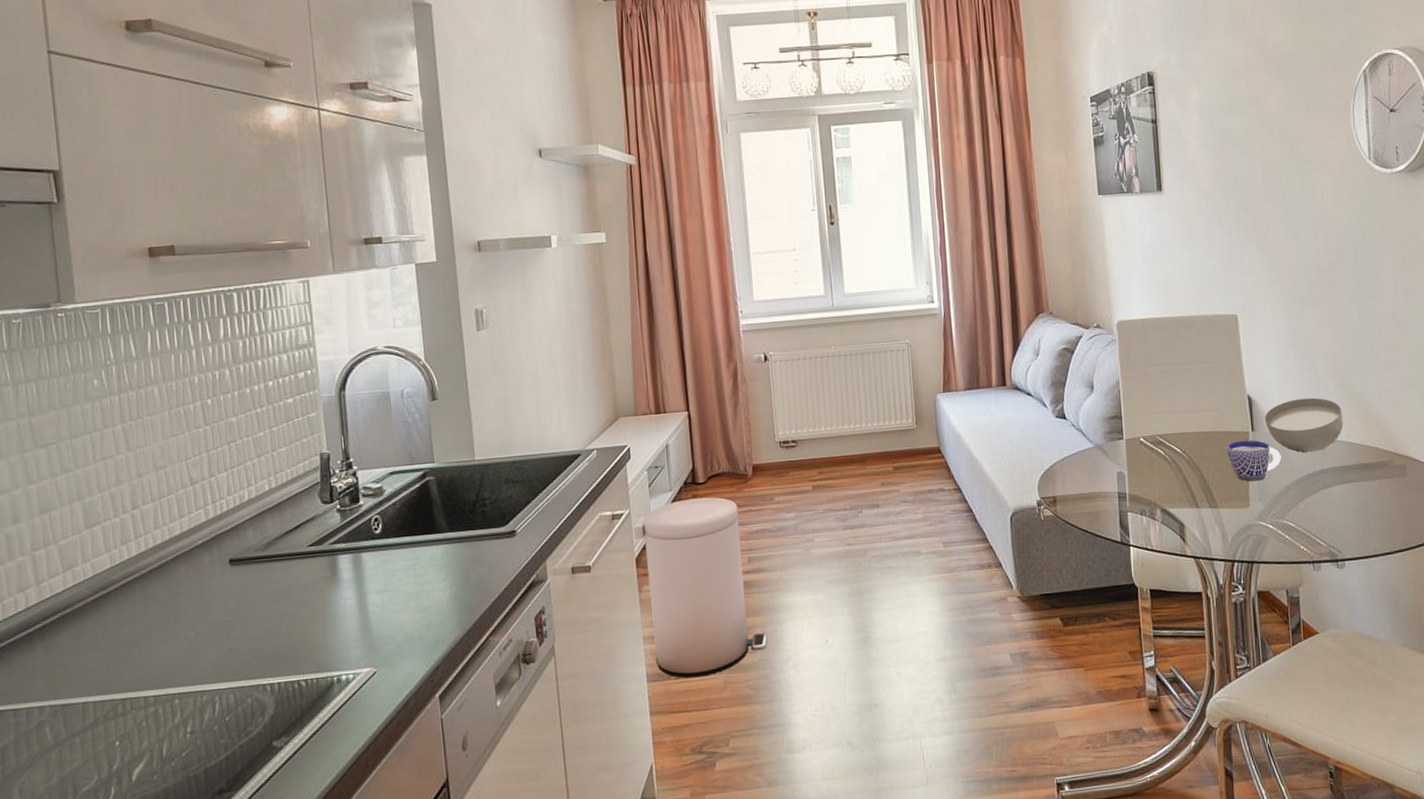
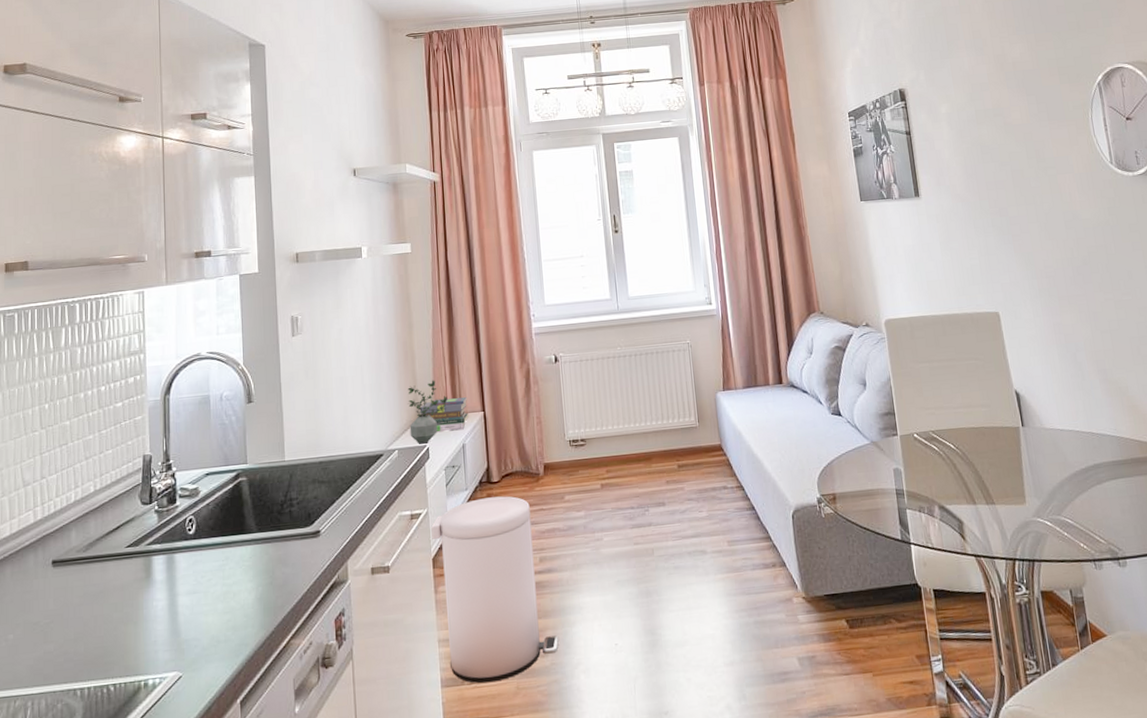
potted plant: none [605,378,649,443] -> present [407,380,448,443]
books: none [619,396,673,431] -> present [419,397,469,431]
cup: present [1227,440,1281,482] -> none [999,435,1053,477]
bowl: present [1265,397,1343,453] -> none [1033,392,1111,448]

